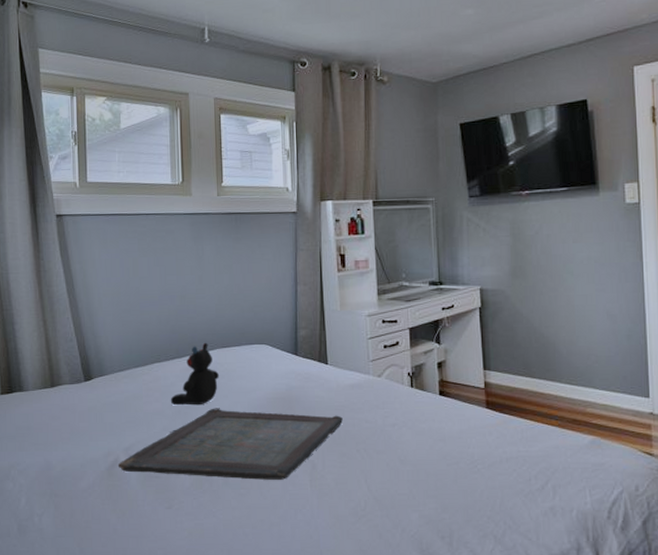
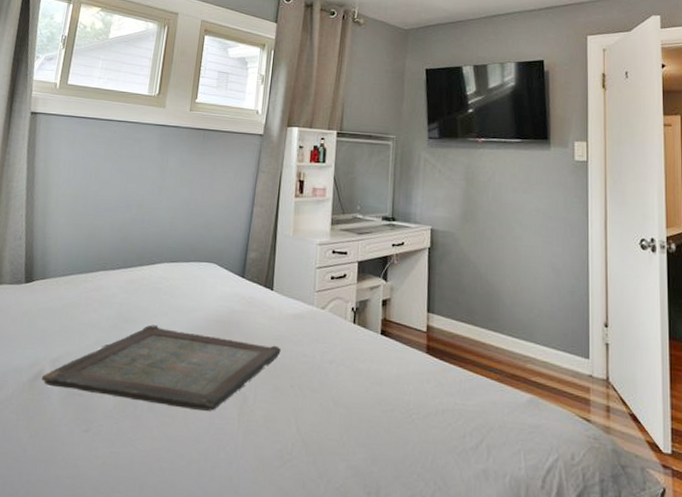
teddy bear: present [170,342,219,406] -> none [108,254,163,321]

